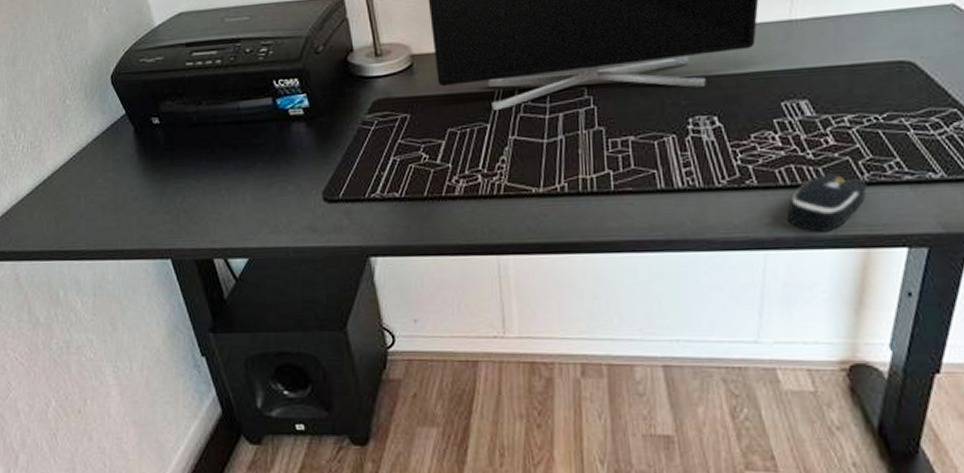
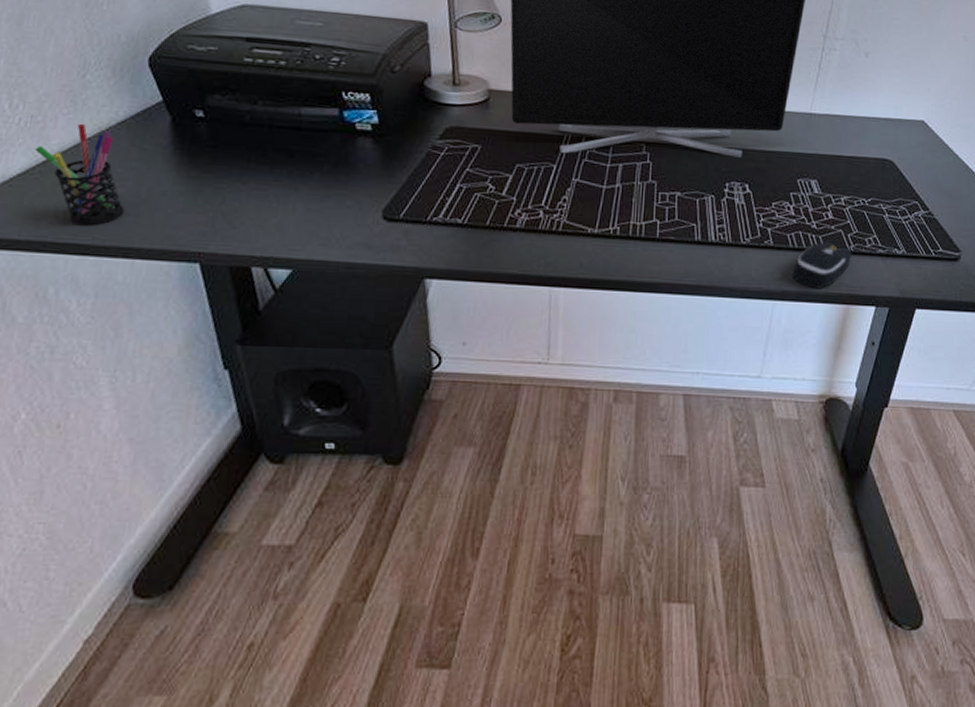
pen holder: none [36,143,107,234] -> present [34,123,124,226]

